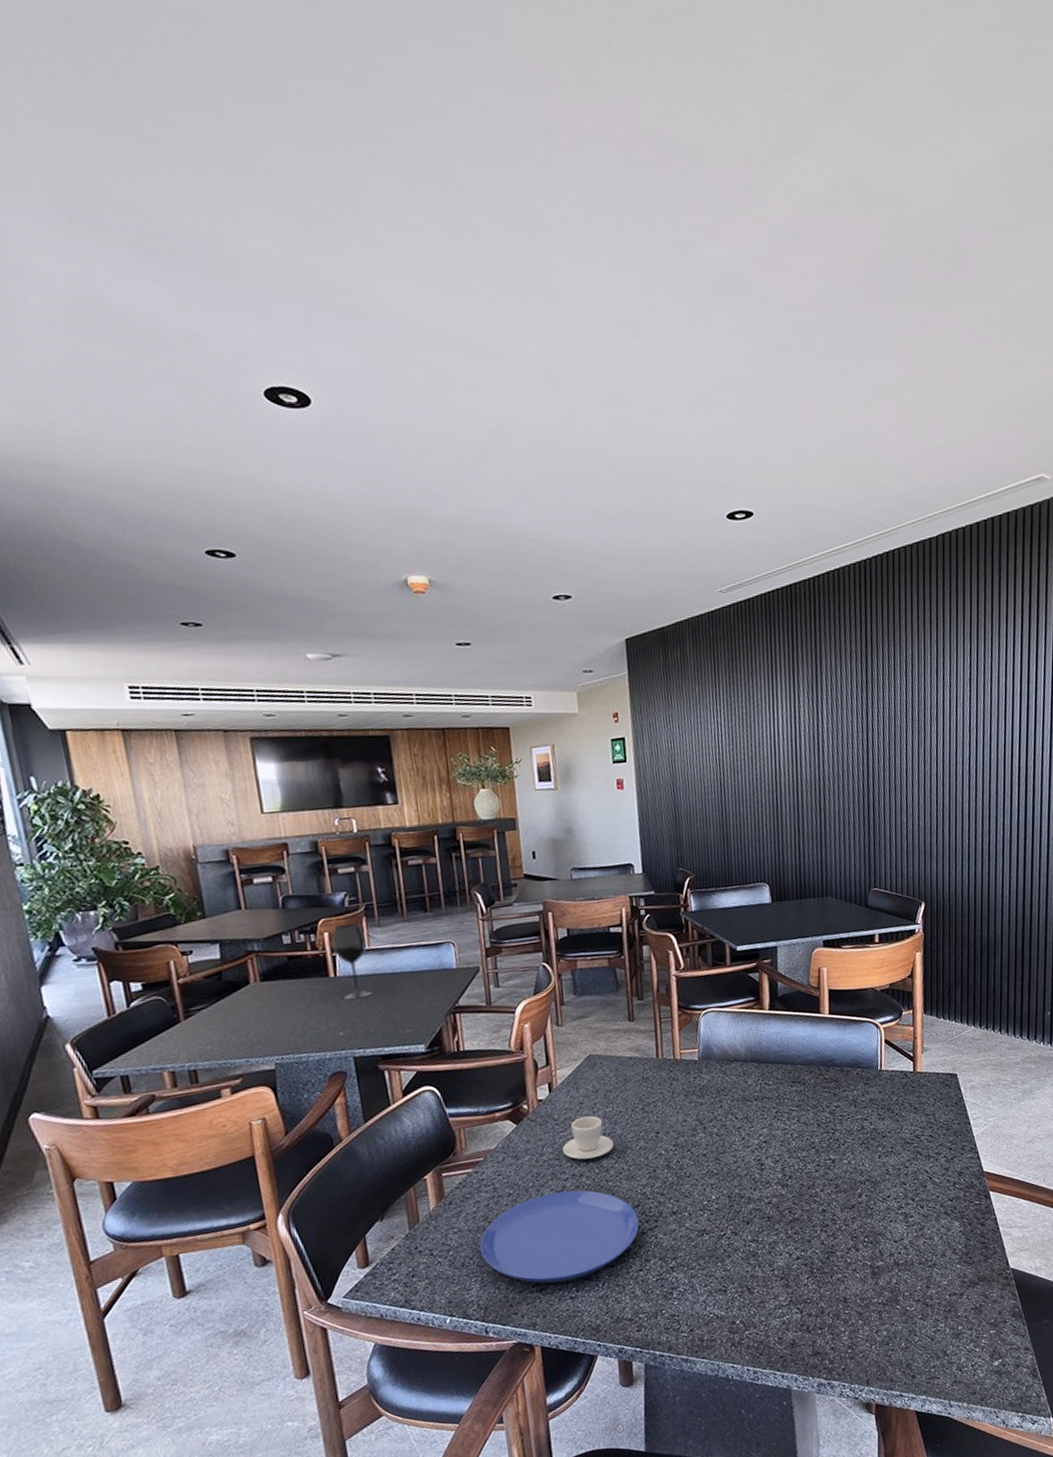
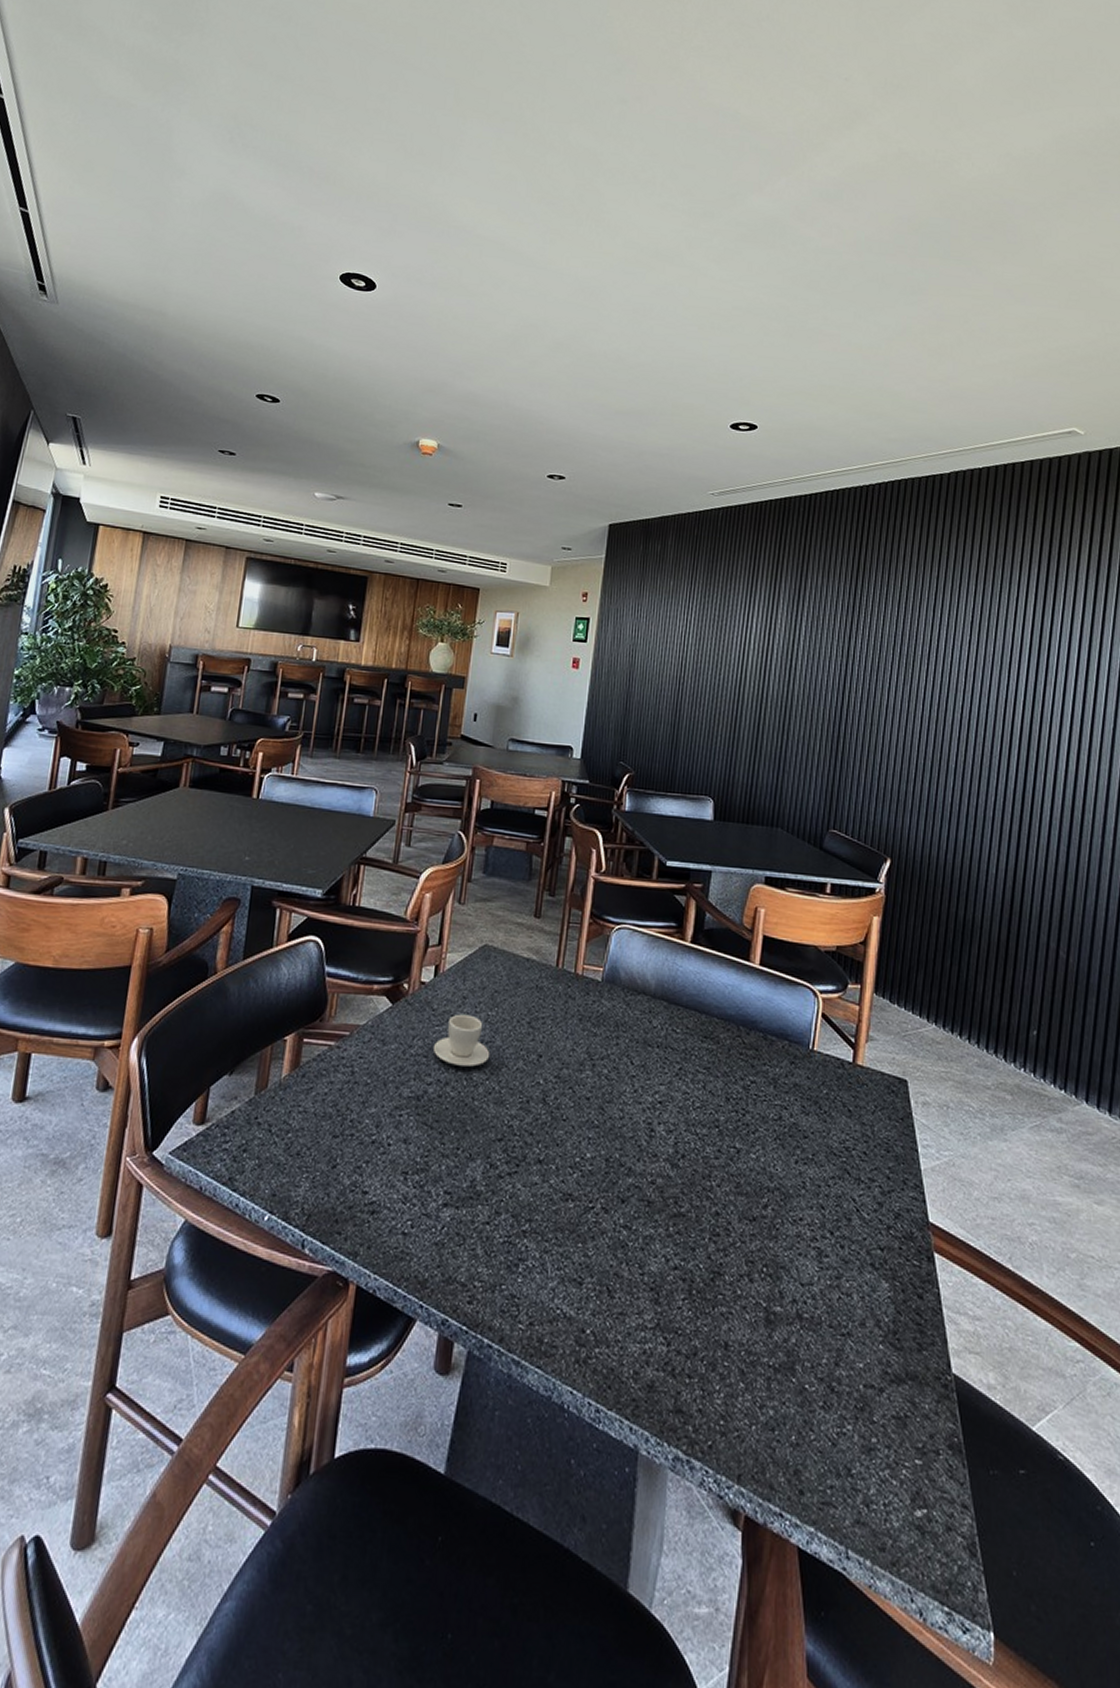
wineglass: present [332,922,374,1001] -> none [258,747,296,827]
plate: present [479,1190,639,1284] -> none [320,1095,499,1212]

